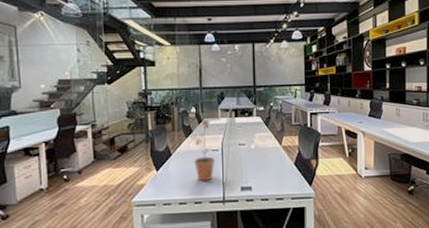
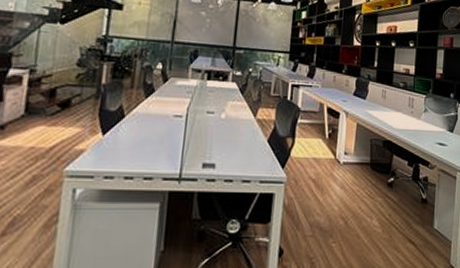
potted plant: present [191,120,215,182] -> none [150,79,177,153]

